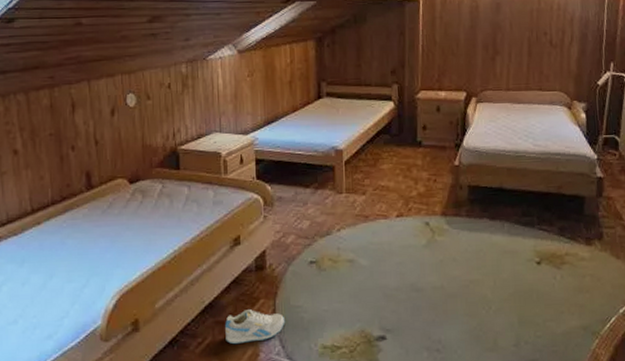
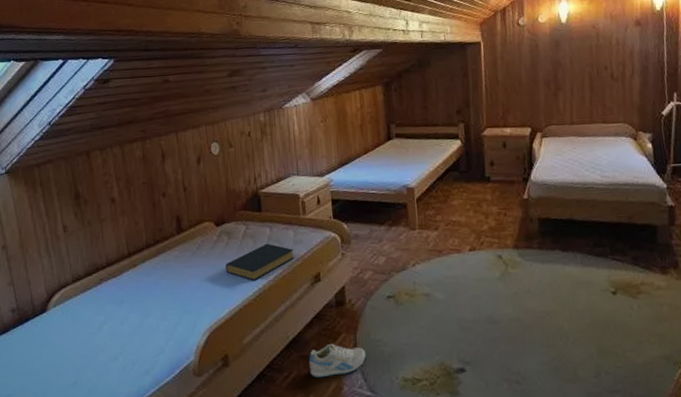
hardback book: none [139,203,214,243] -> present [225,243,295,281]

